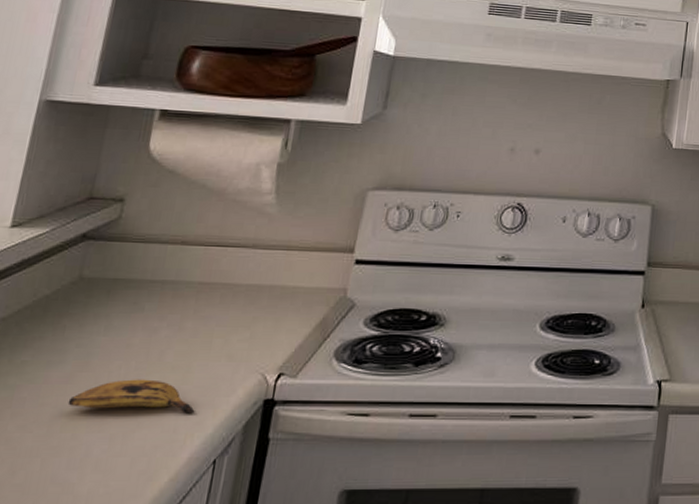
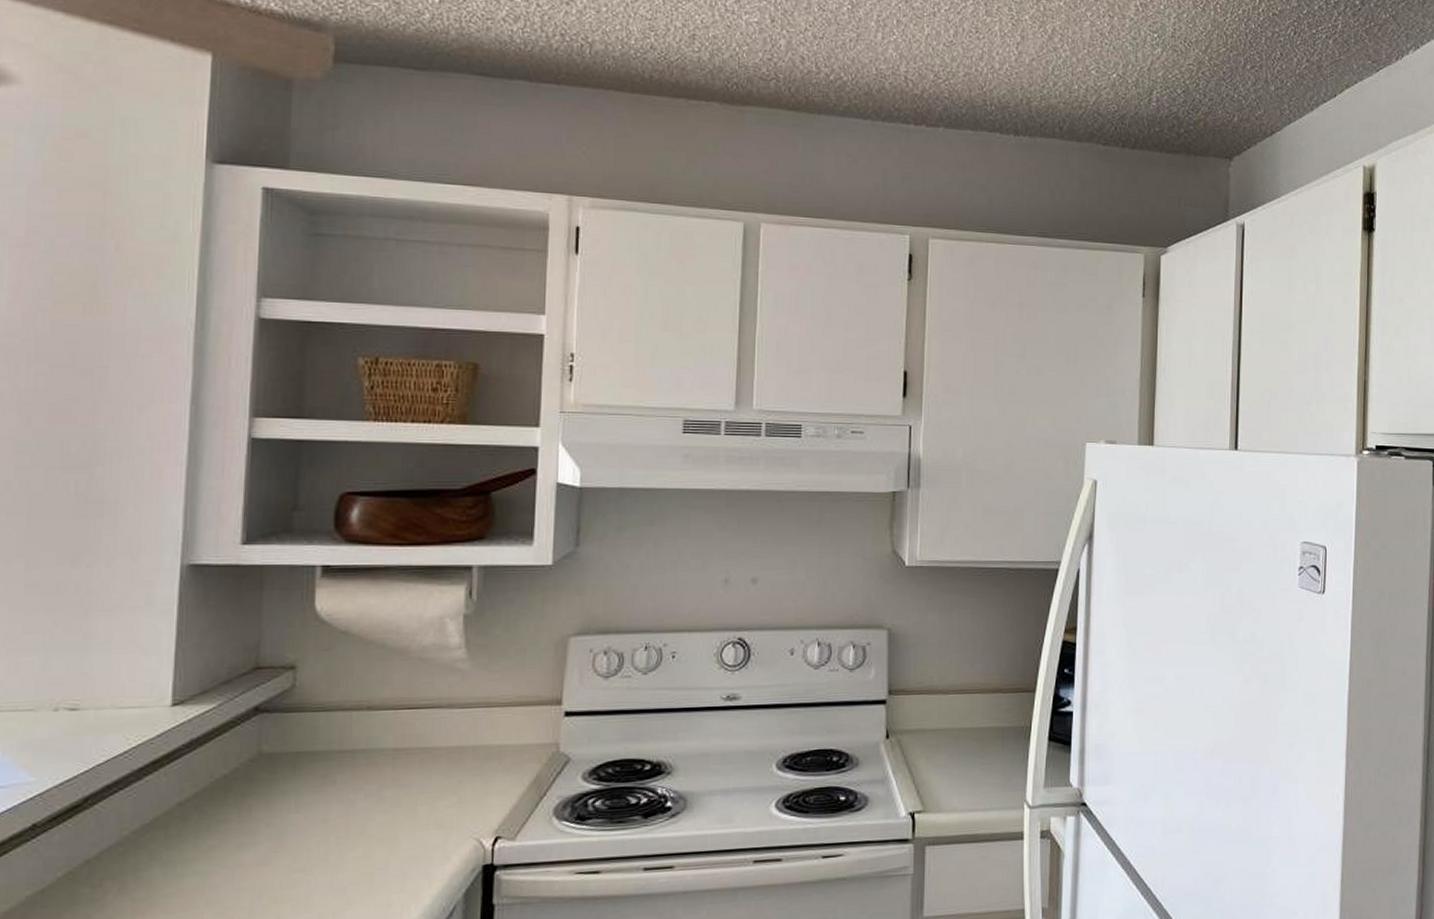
banana: present [67,379,195,414] -> none [267,854,408,890]

